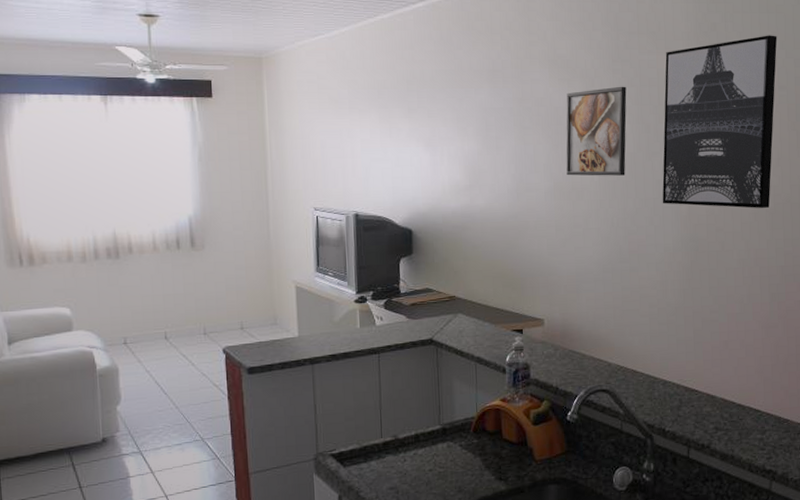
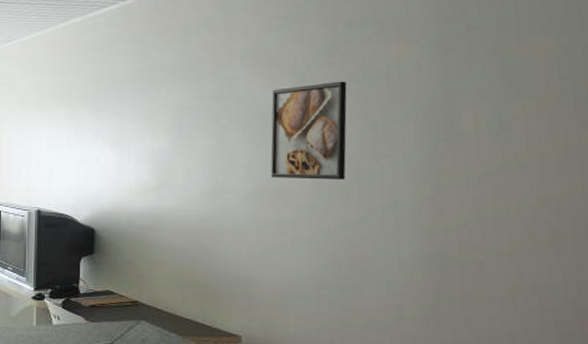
wall art: present [662,35,778,208] -> none [394,17,556,224]

